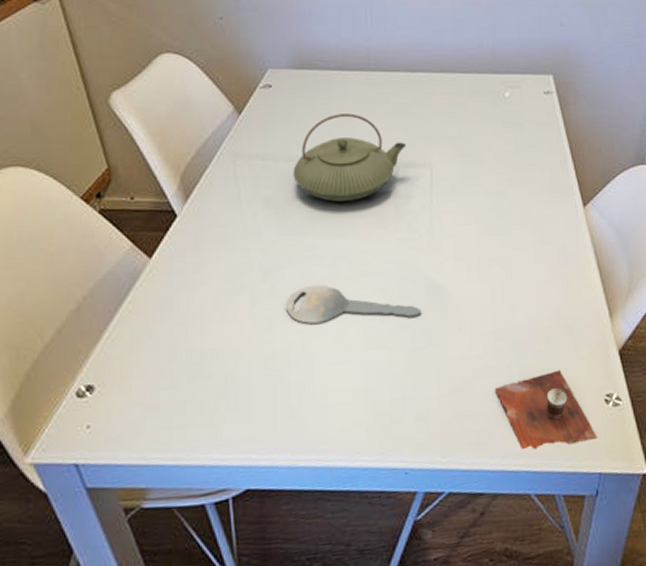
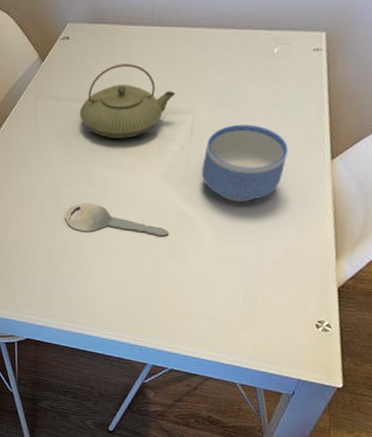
bowl: none [448,174,539,265] -> present [201,124,288,203]
cup: present [495,370,598,450] -> none [220,295,303,354]

